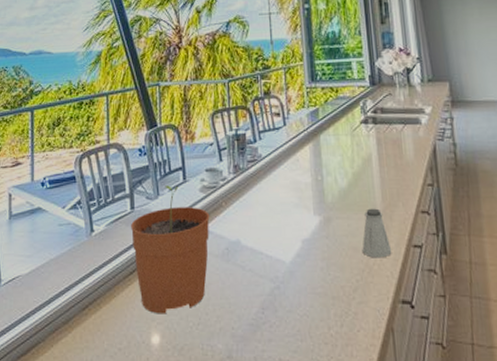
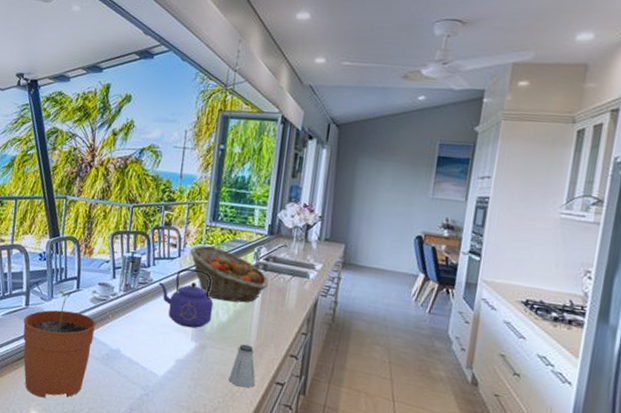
kettle: none [268,135,331,201] -> present [158,268,214,328]
fruit basket: none [295,108,382,165] -> present [190,245,269,303]

